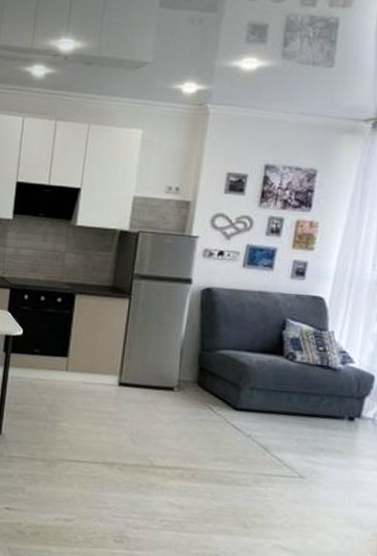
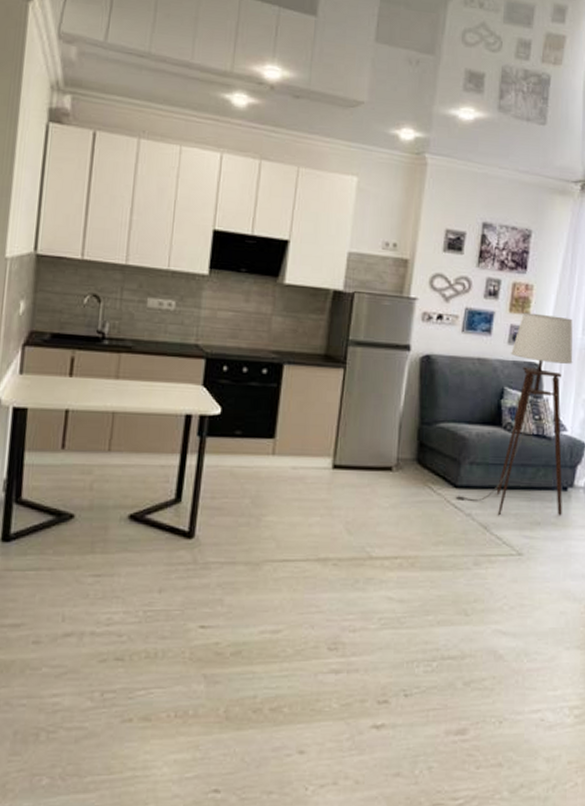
floor lamp: none [234,249,362,445] -> present [454,312,573,516]

